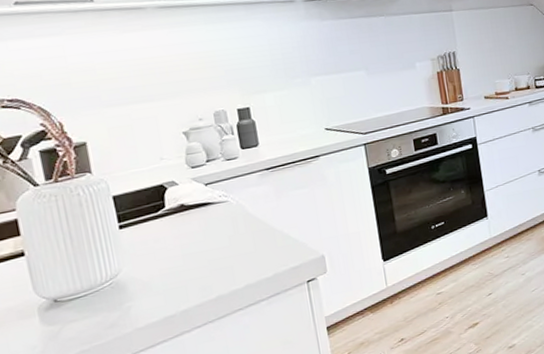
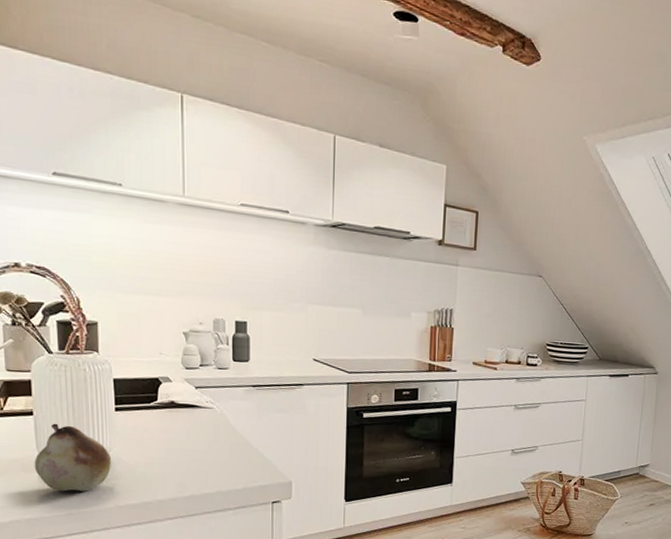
fruit: none [32,256,124,330] -> present [34,423,112,492]

